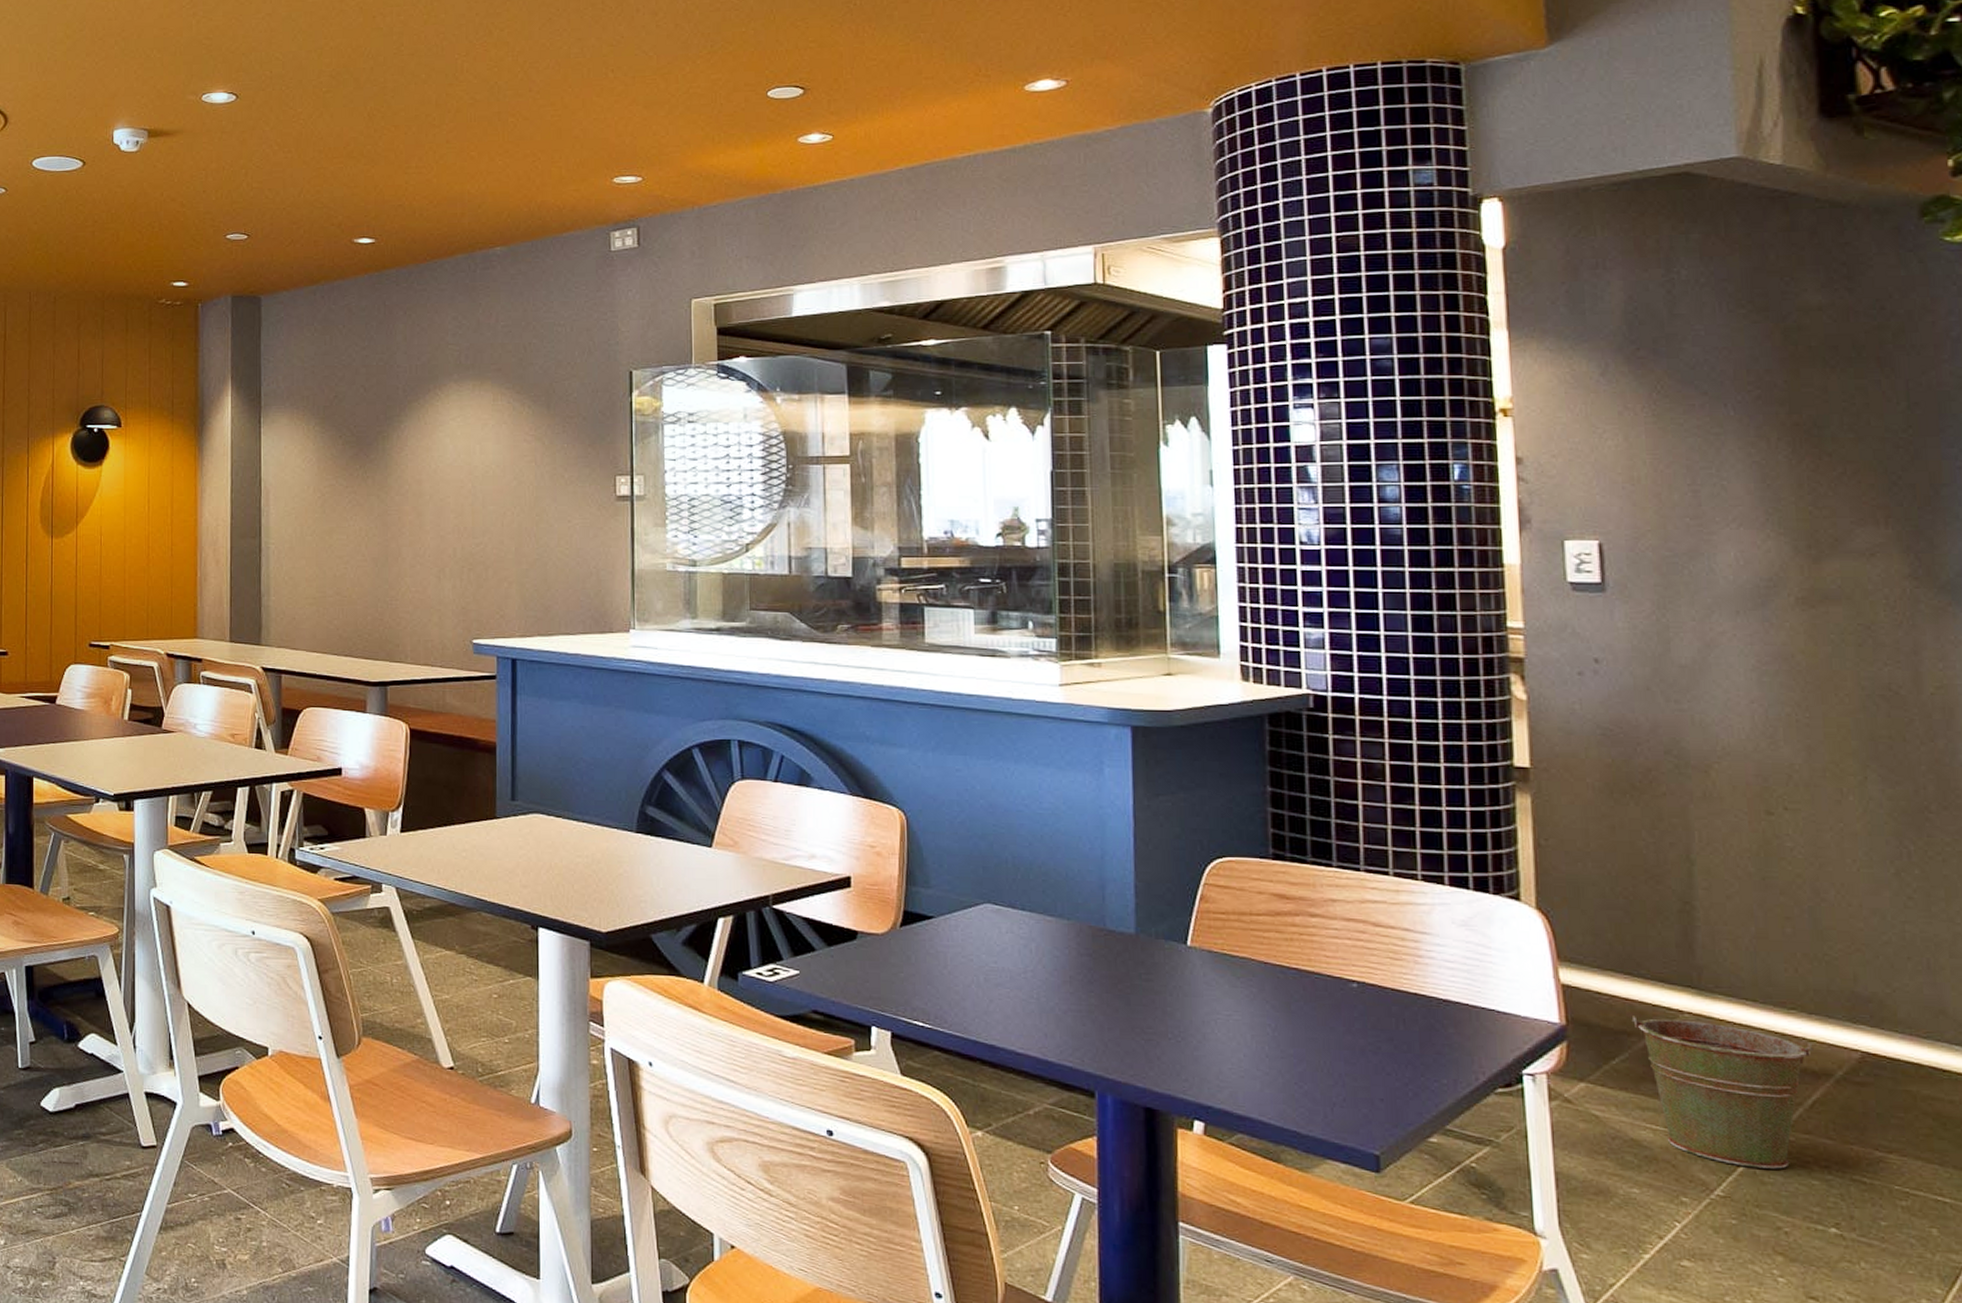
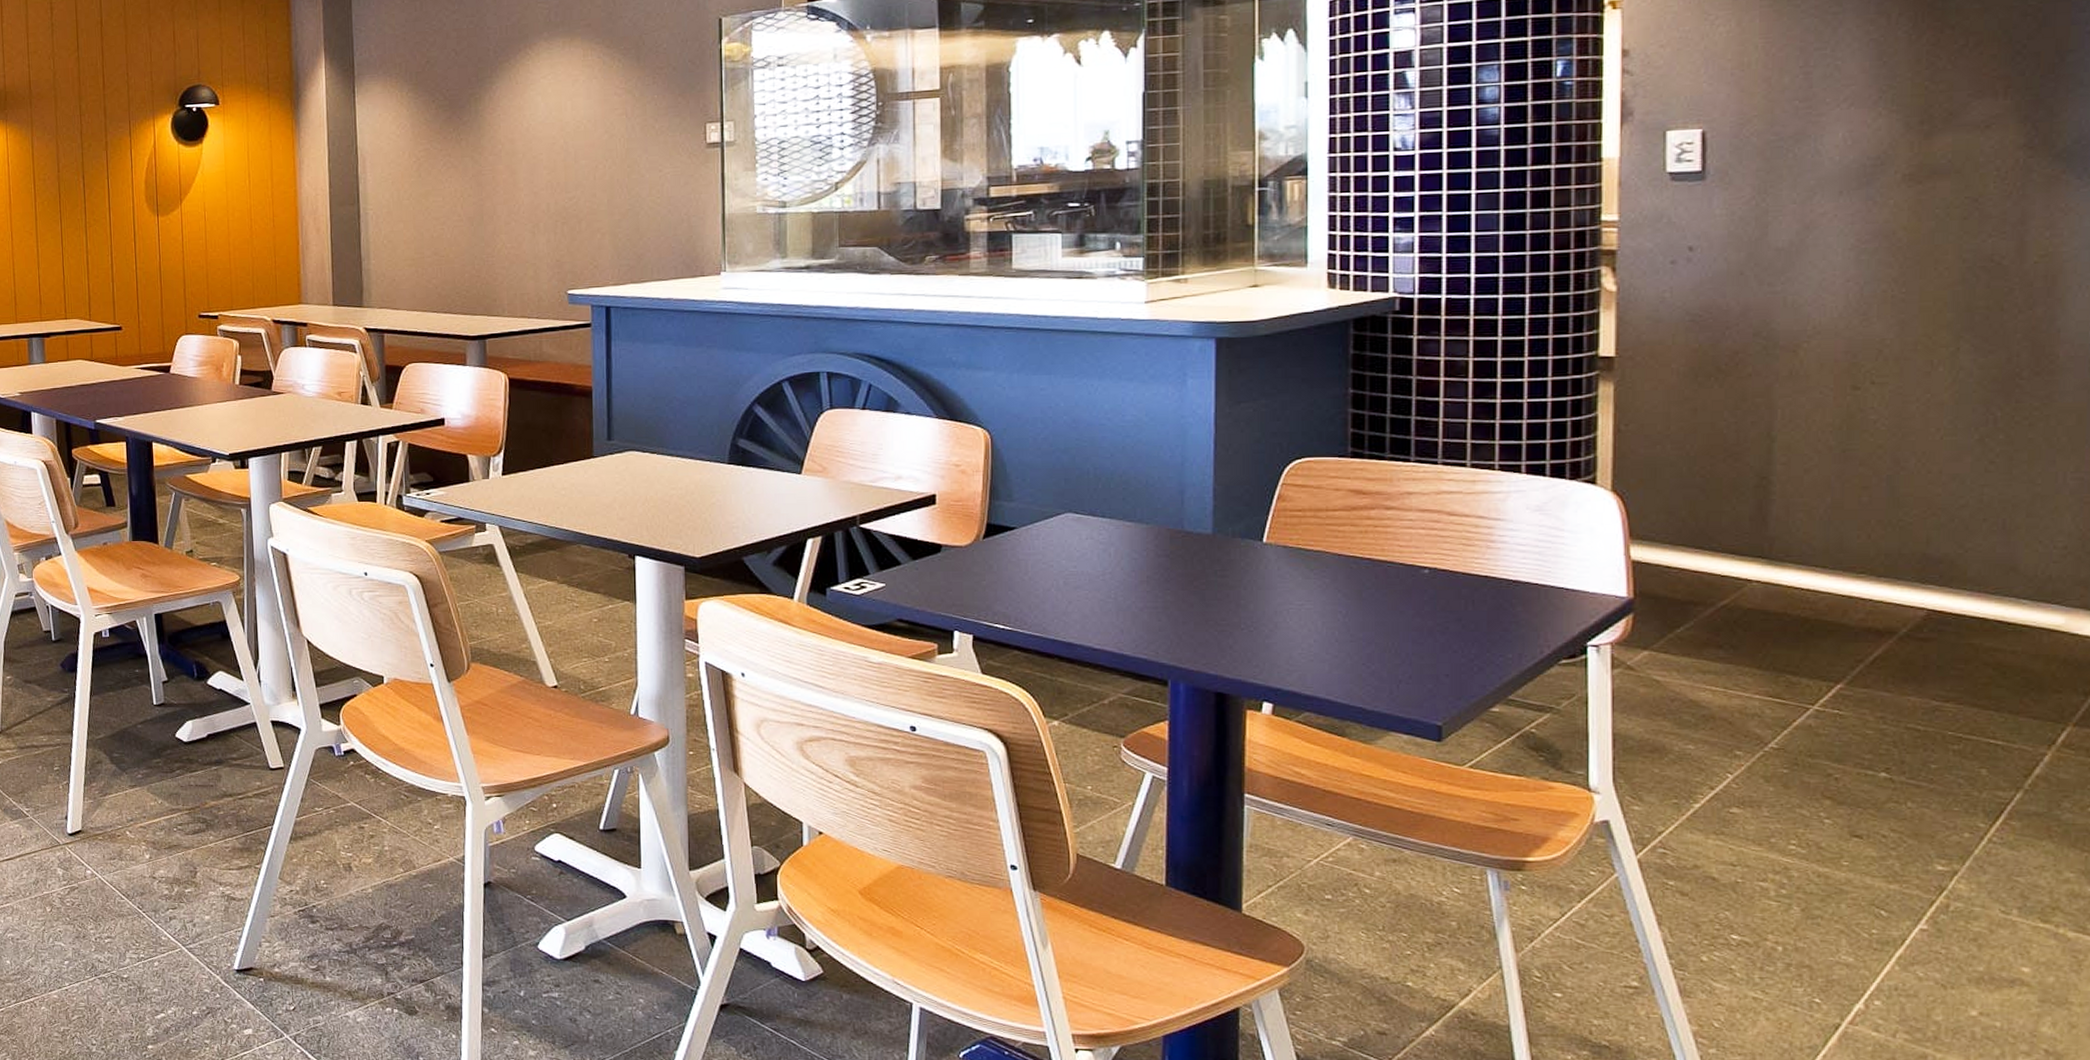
bucket: present [1631,1016,1813,1169] -> none [1699,587,1879,721]

